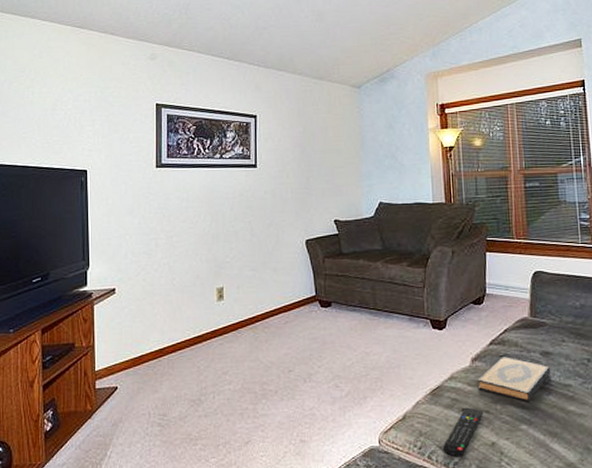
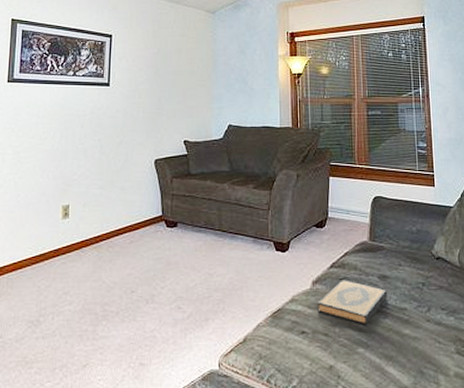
remote control: present [443,407,484,457] -> none [282,330,323,381]

